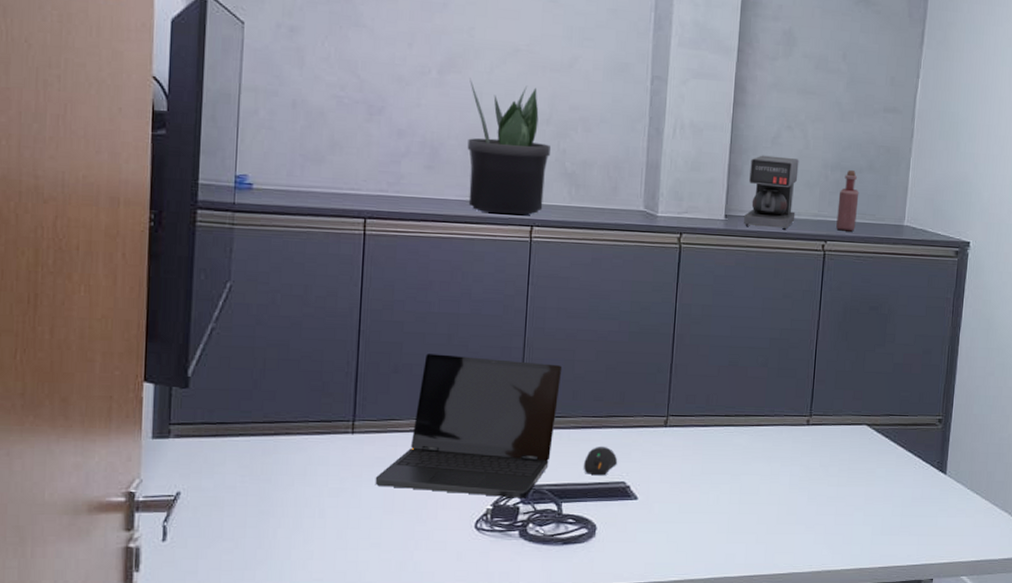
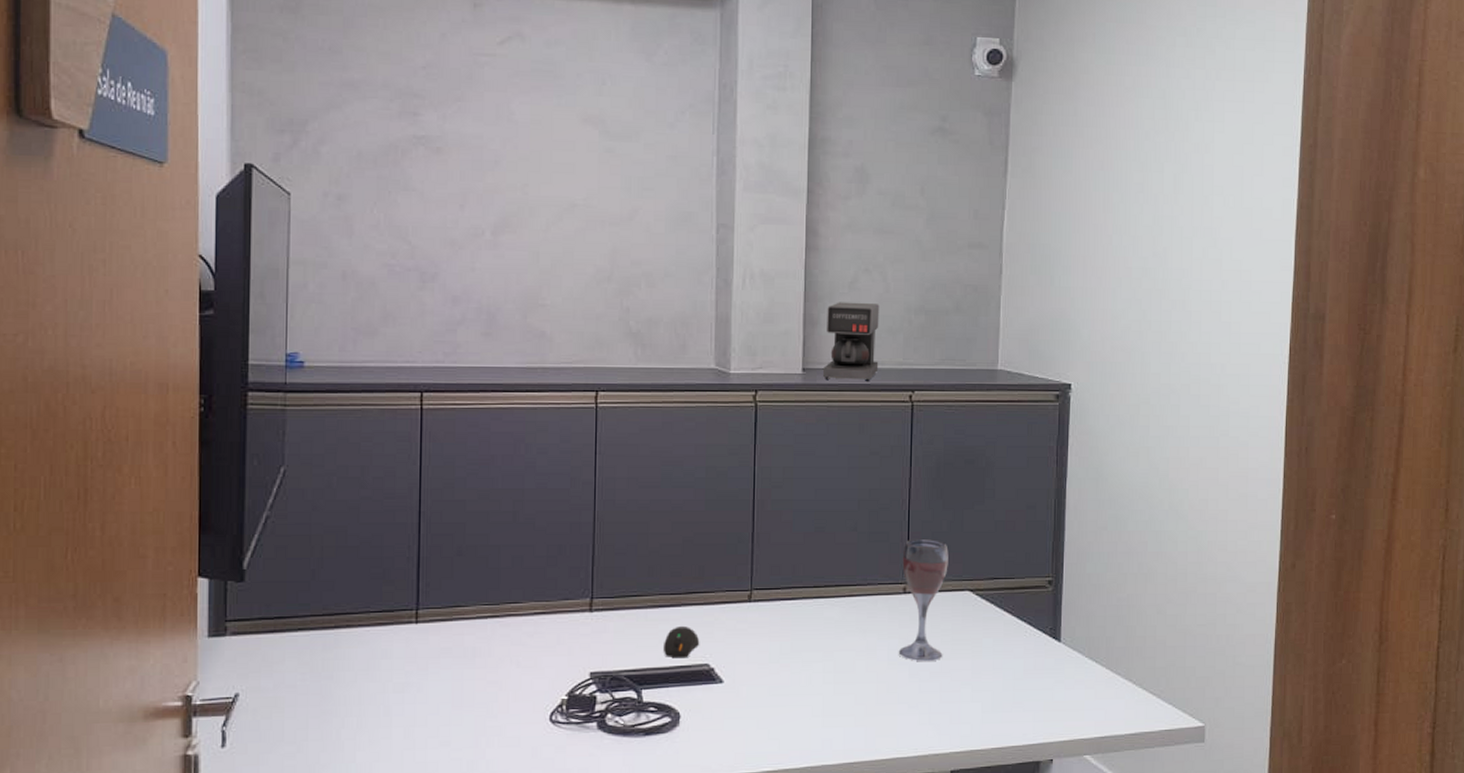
laptop: present [375,354,563,498] -> none [442,533,636,687]
planter: present [467,78,550,216] -> none [525,237,613,381]
cup: none [799,377,850,488] -> present [898,539,949,662]
bottle: present [836,169,859,232] -> none [924,312,947,379]

